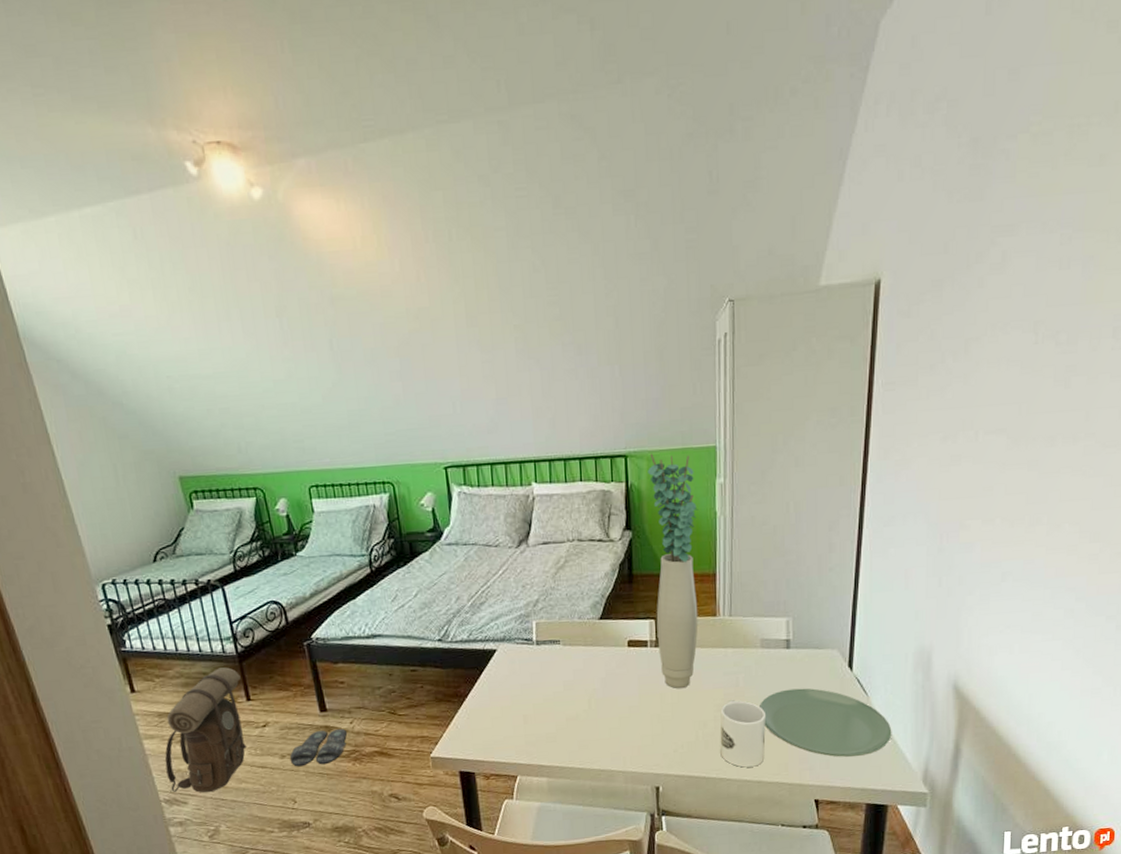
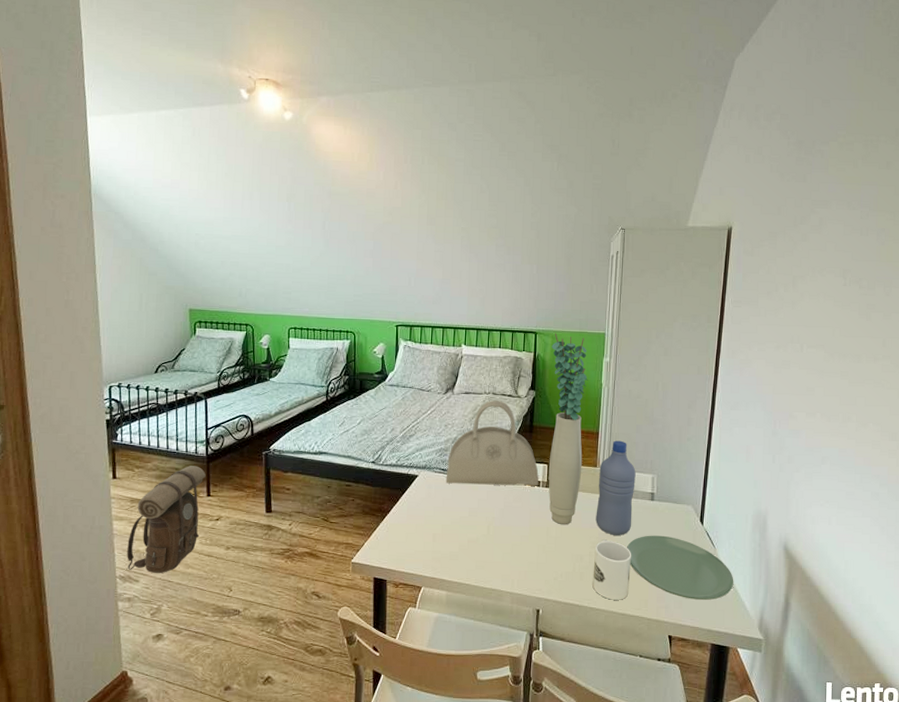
slippers: present [289,728,347,767] -> none [233,528,285,559]
handbag: none [530,548,645,656] -> present [445,400,539,486]
water bottle: none [719,580,766,695] -> present [595,440,636,535]

